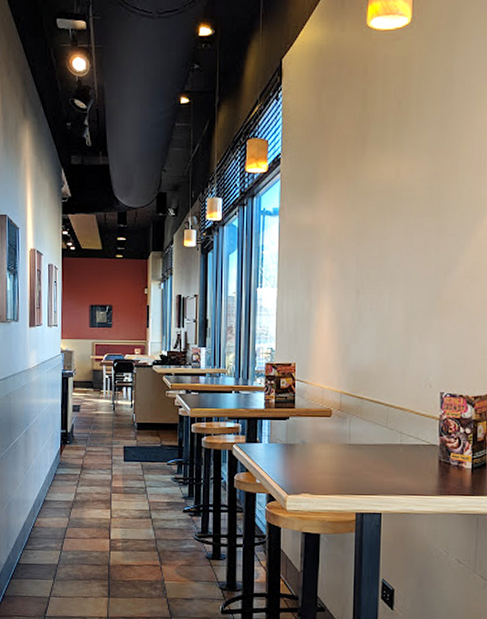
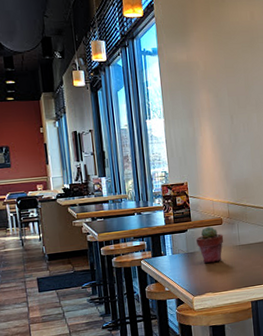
potted succulent: none [297,417,331,460] -> present [195,226,224,264]

